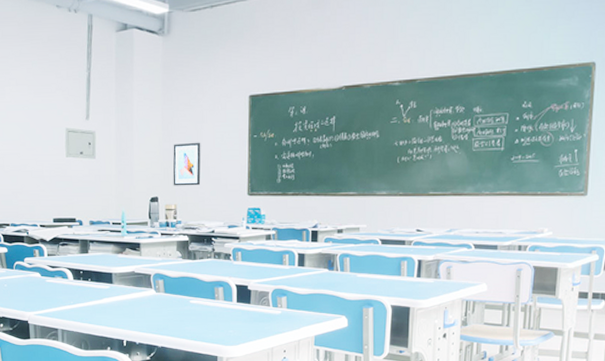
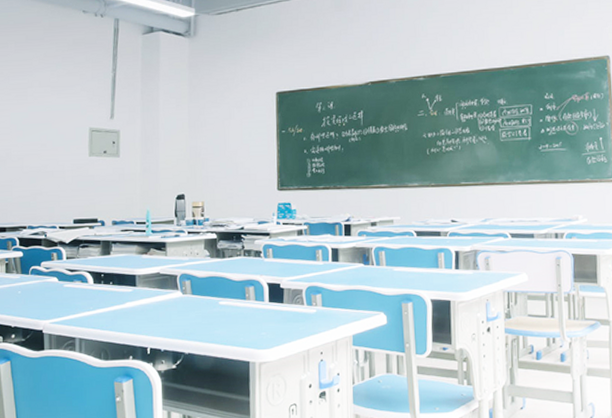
wall art: present [173,142,201,186] -> none [200,138,229,183]

